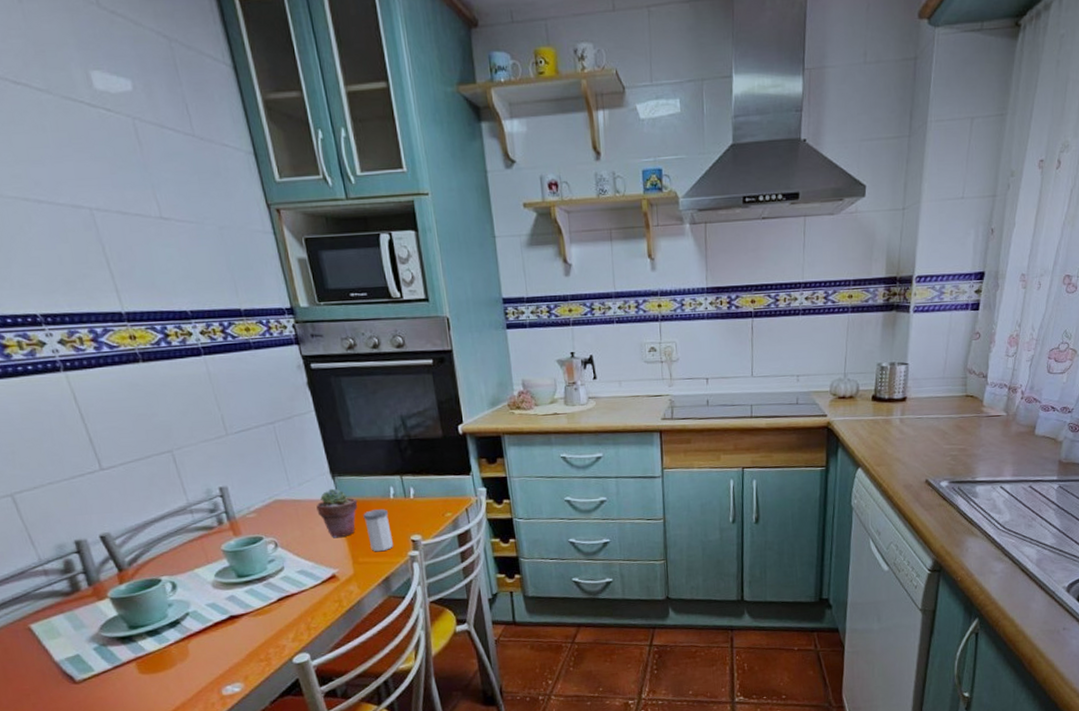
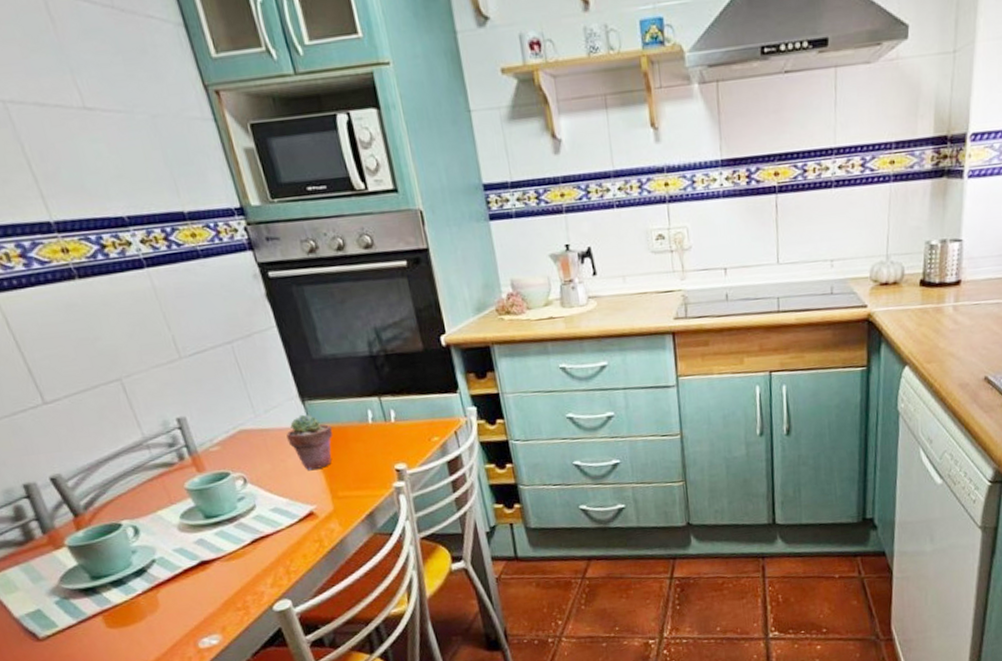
salt shaker: present [363,509,394,552] -> none [339,435,376,485]

